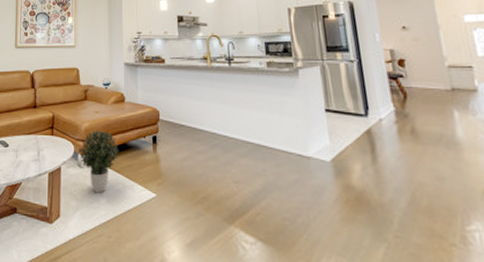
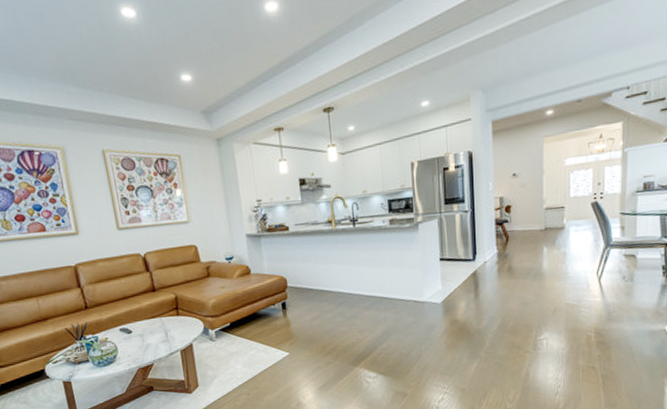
potted plant: present [79,130,120,193] -> none [208,303,250,361]

